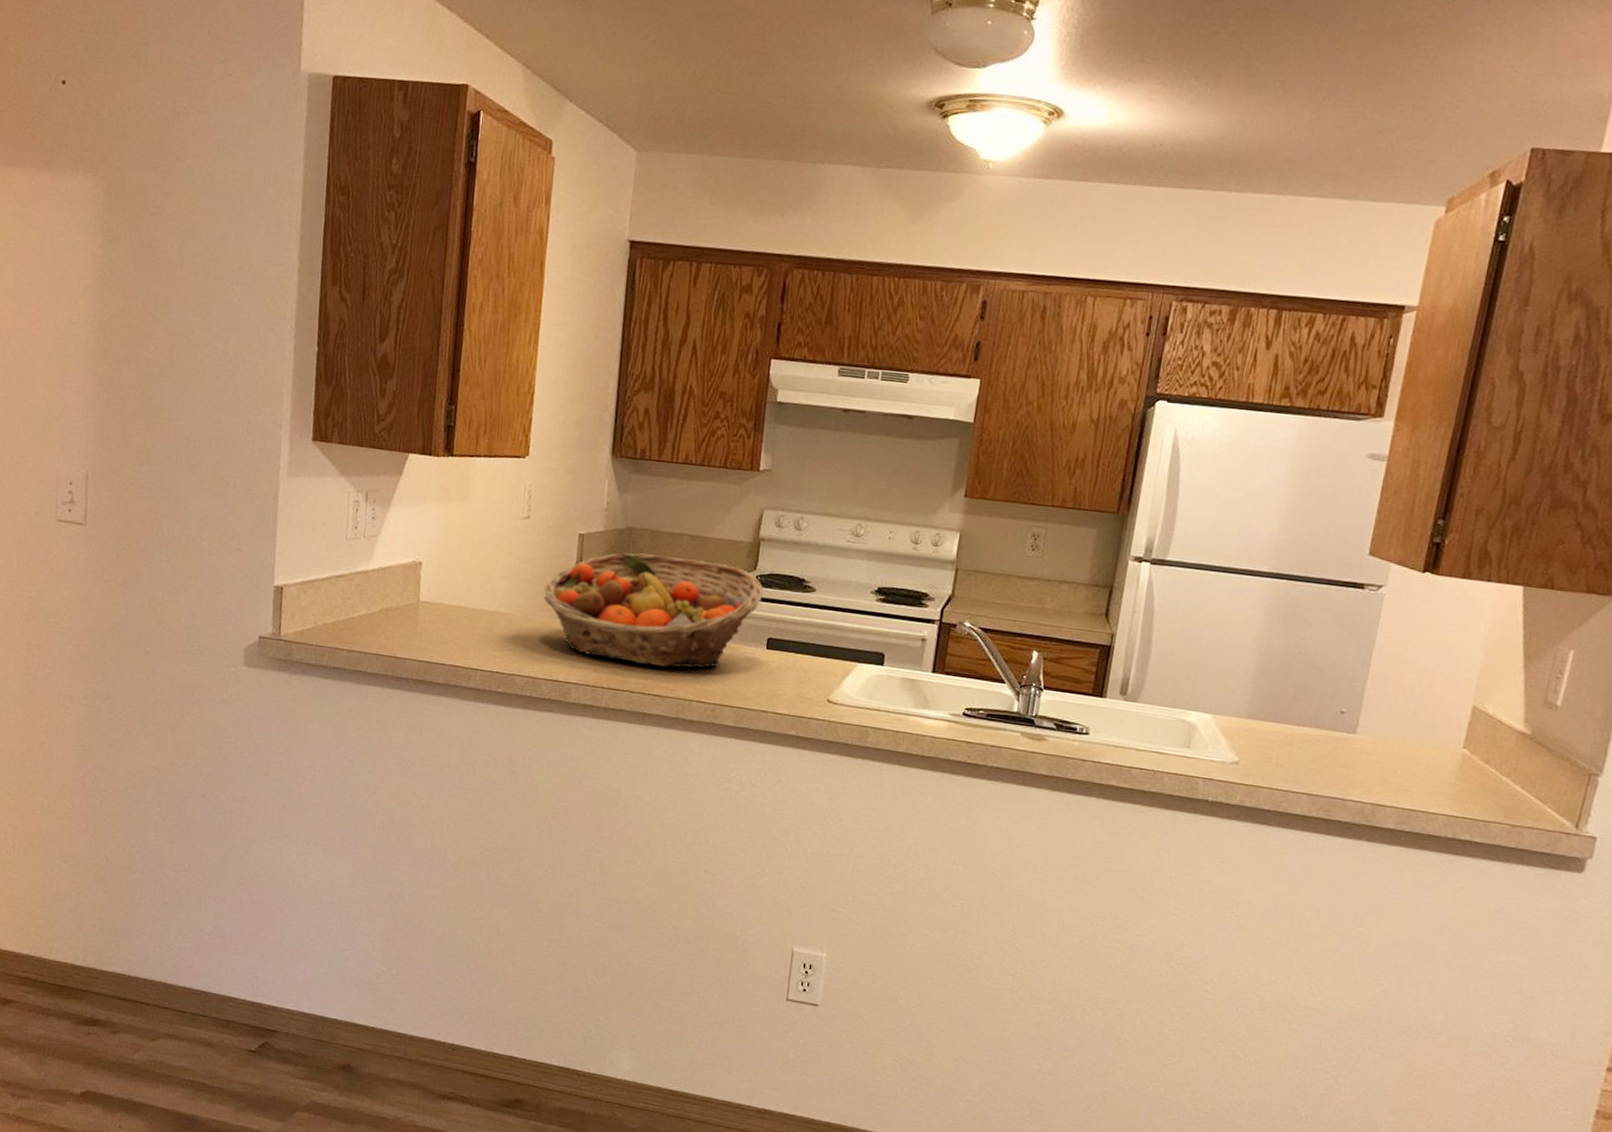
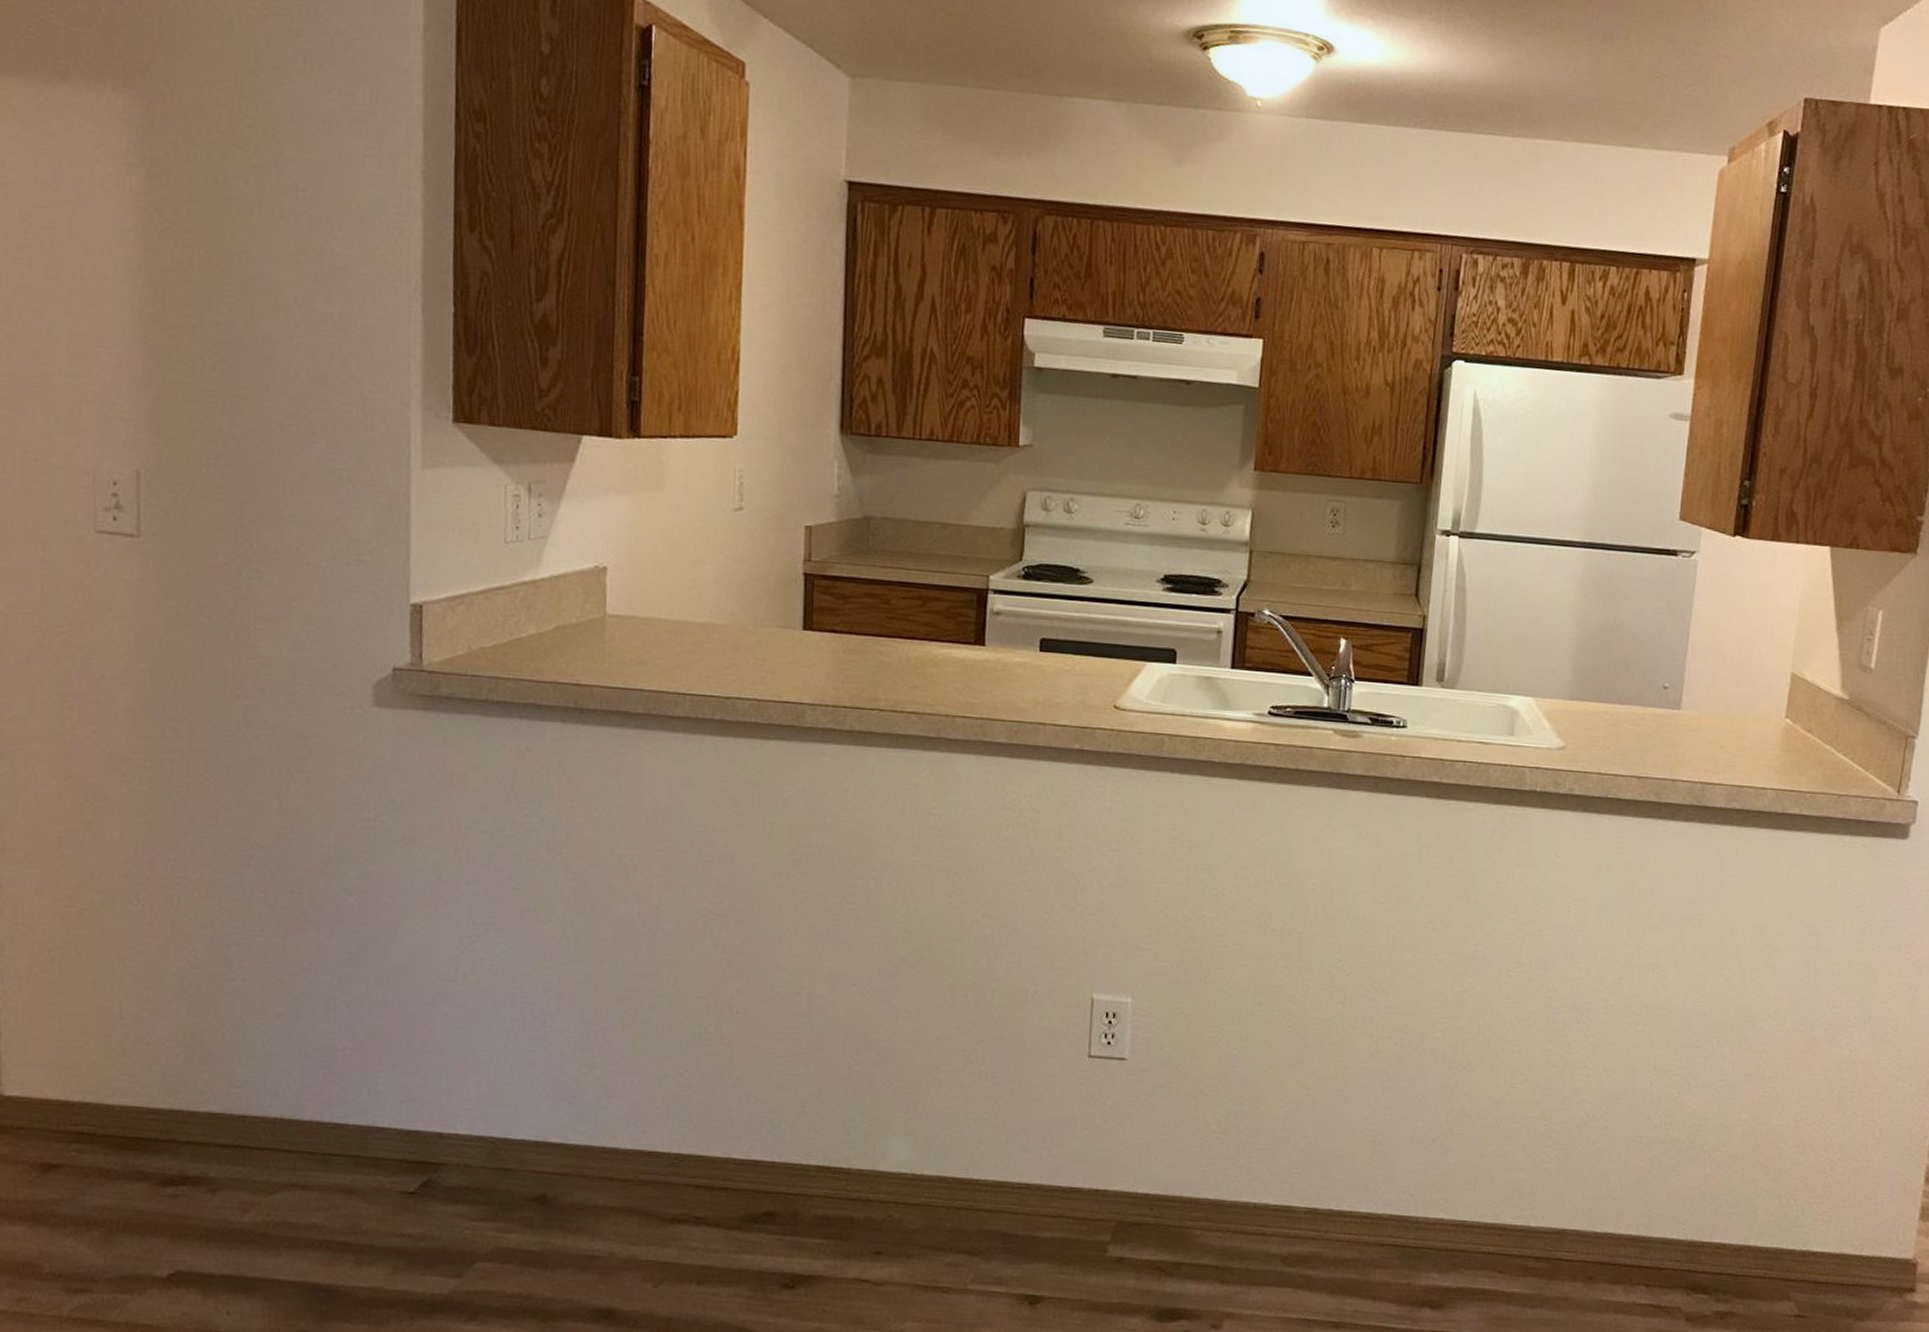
fruit basket: present [544,552,764,669] -> none [765,546,1032,679]

